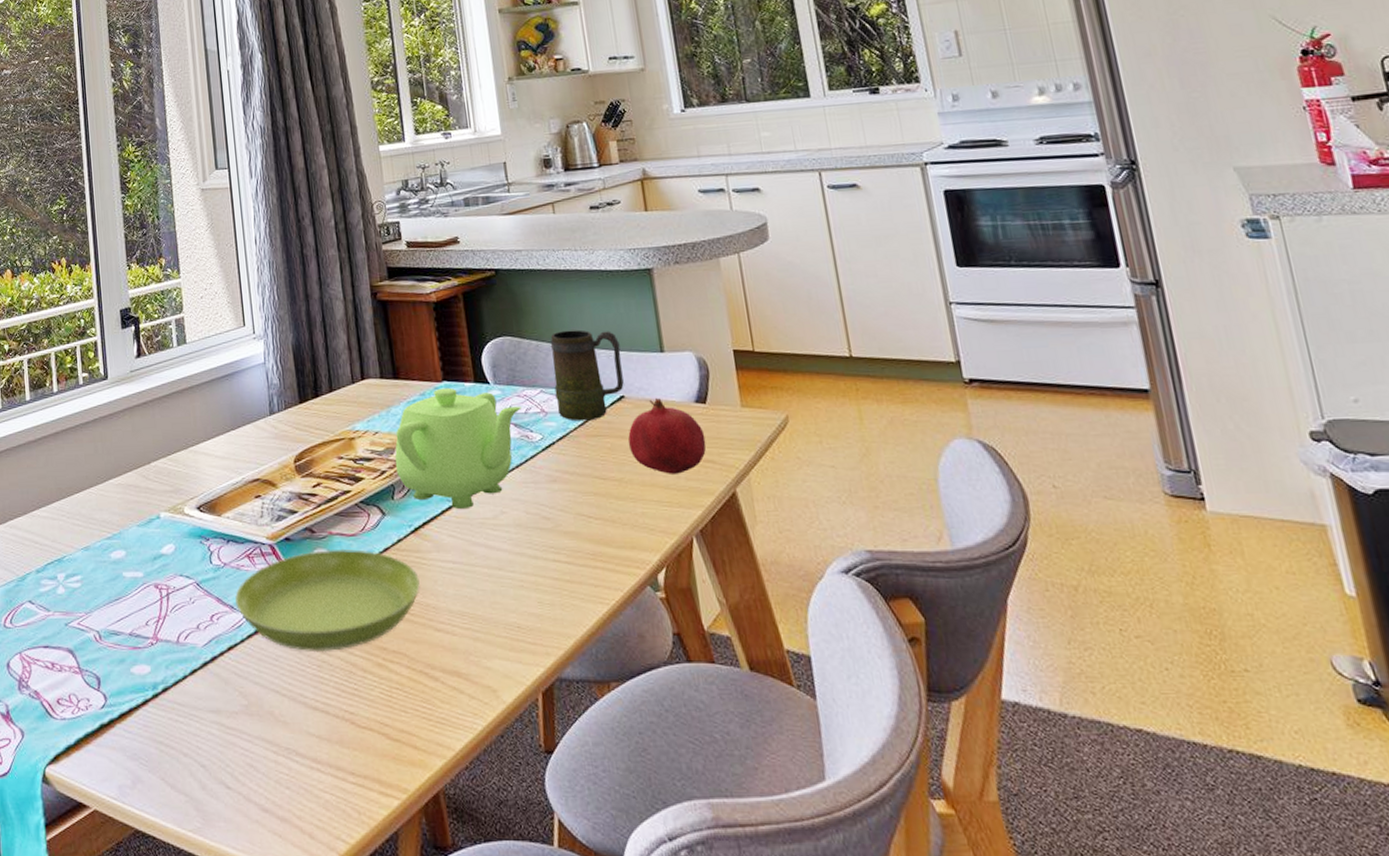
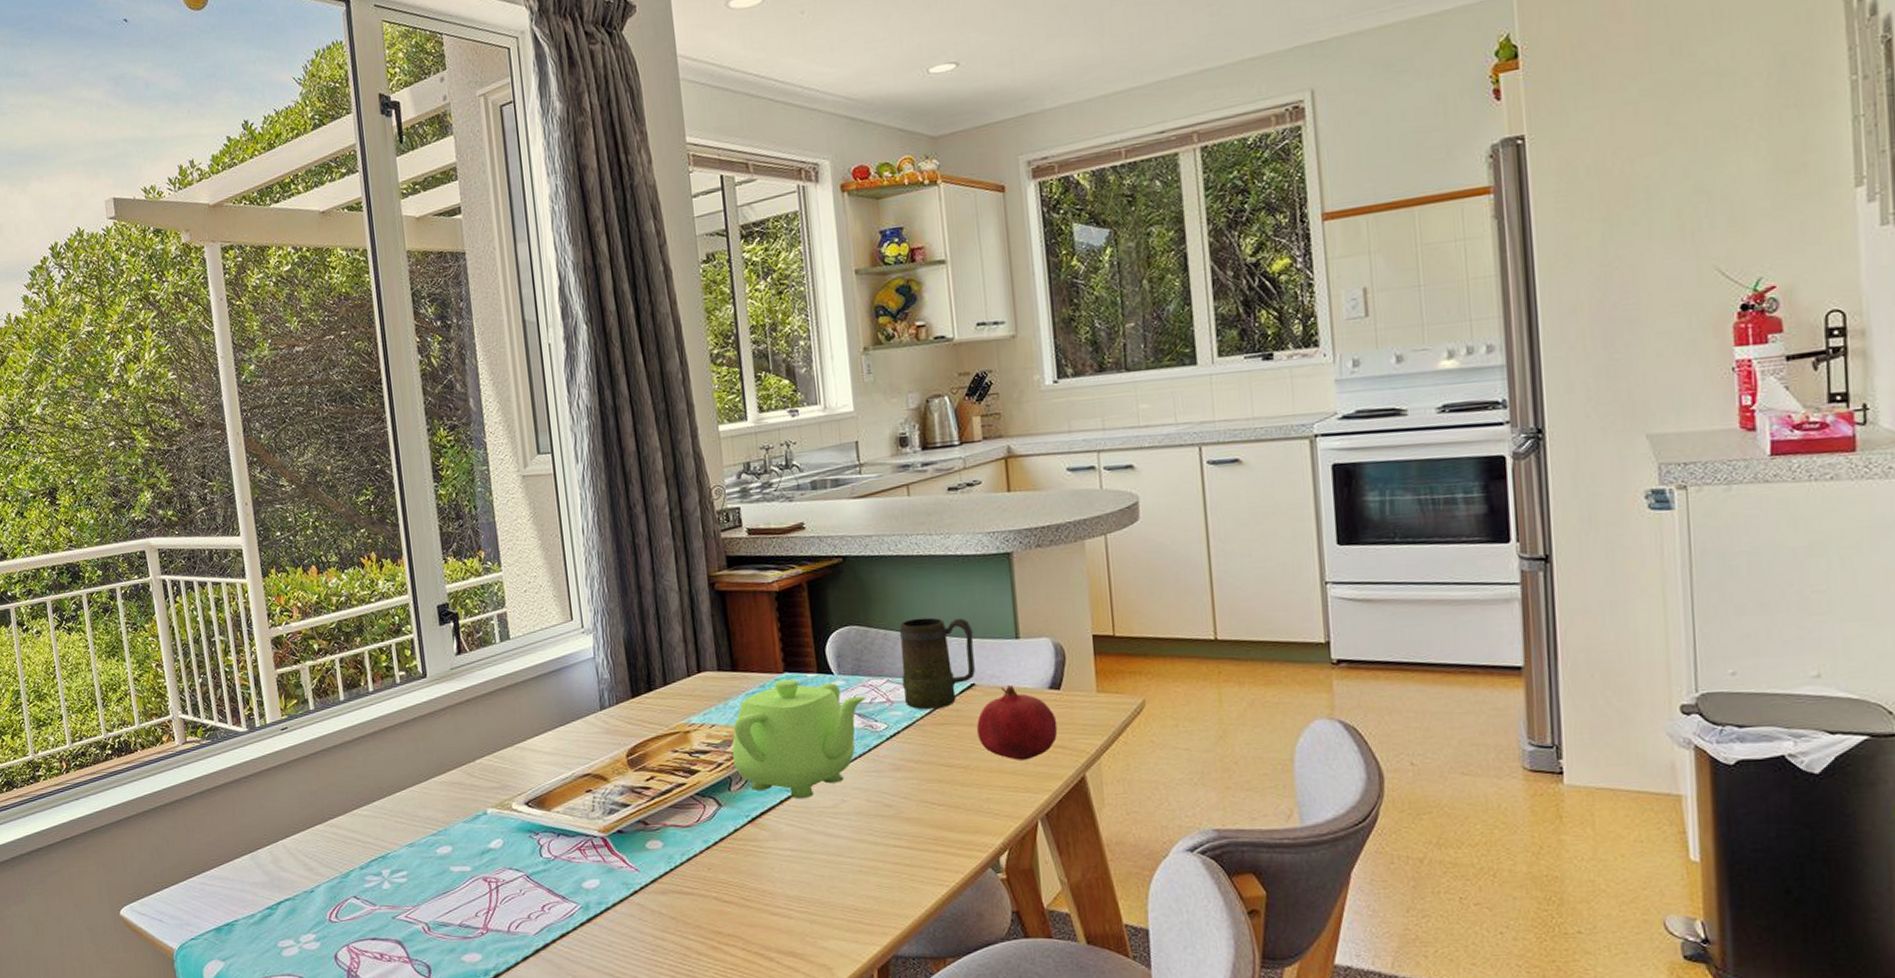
saucer: present [235,548,420,653] -> none [566,839,757,938]

